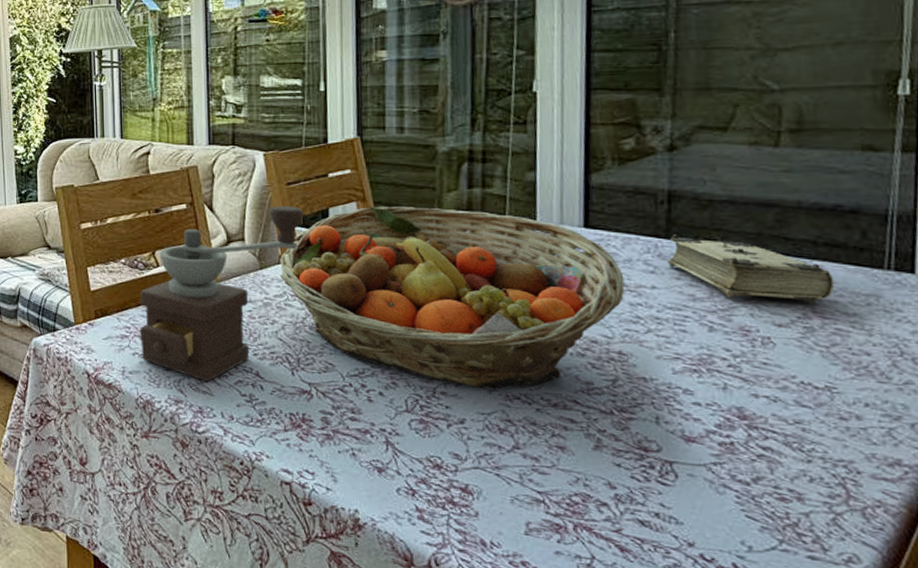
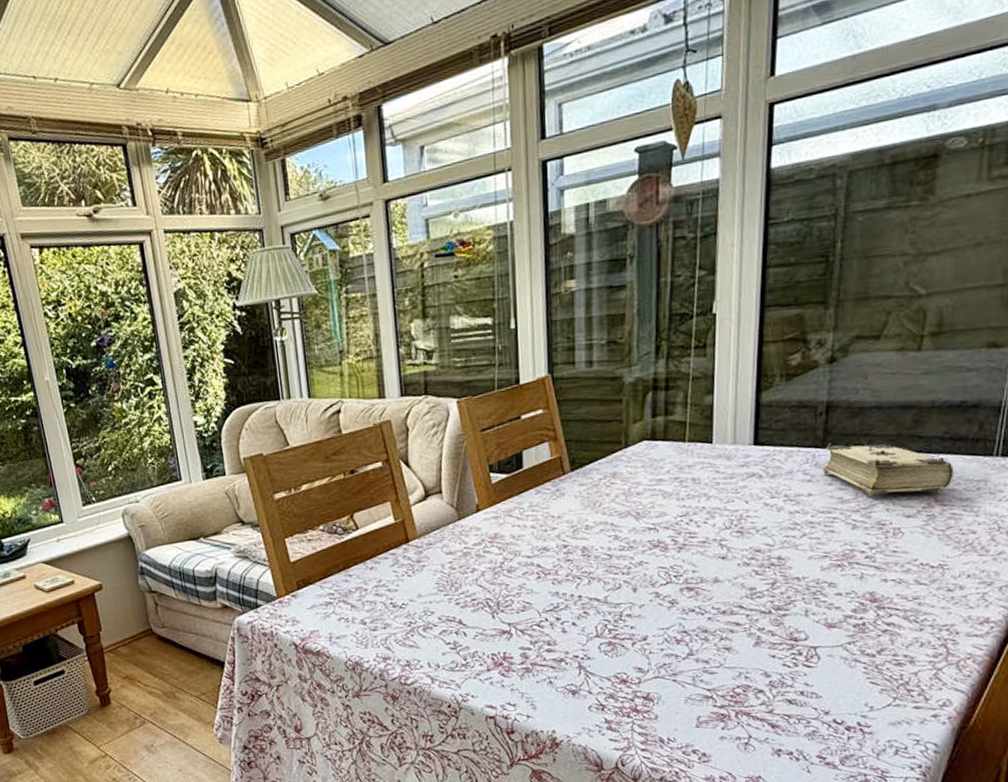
coffee grinder: present [139,206,304,382] -> none [341,452,499,636]
fruit basket: present [280,206,625,389] -> none [477,439,786,606]

